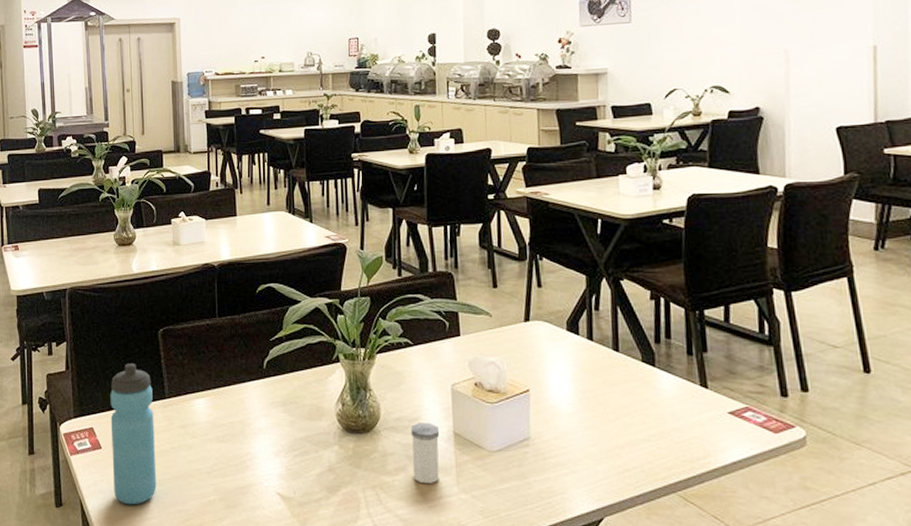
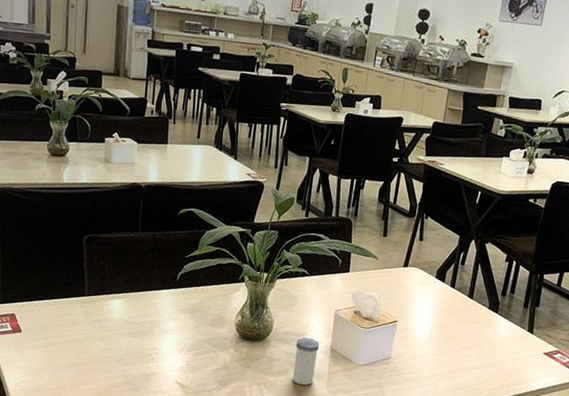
water bottle: present [110,362,157,505] -> none [30,262,74,381]

